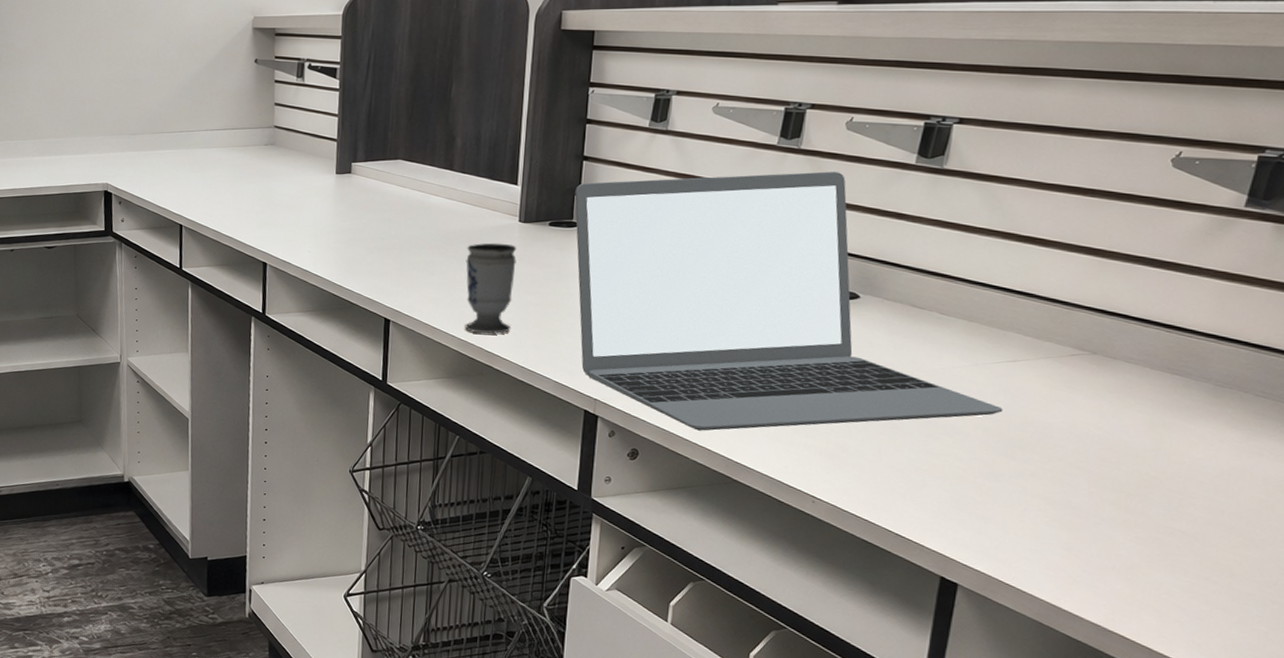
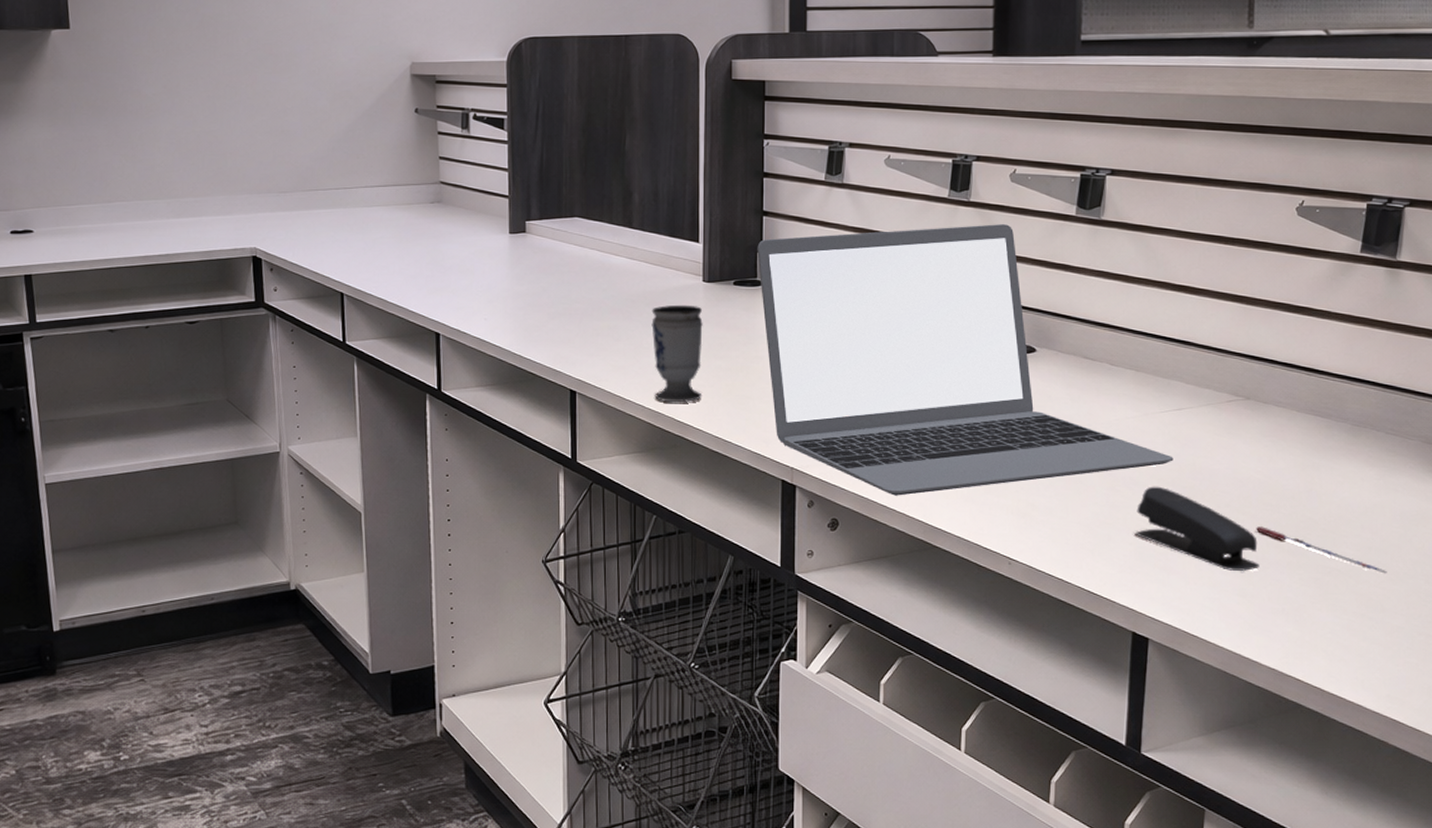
stapler: none [952,435,1091,526] -> present [1134,486,1260,571]
pen: none [1090,482,1241,539] -> present [1256,526,1387,574]

